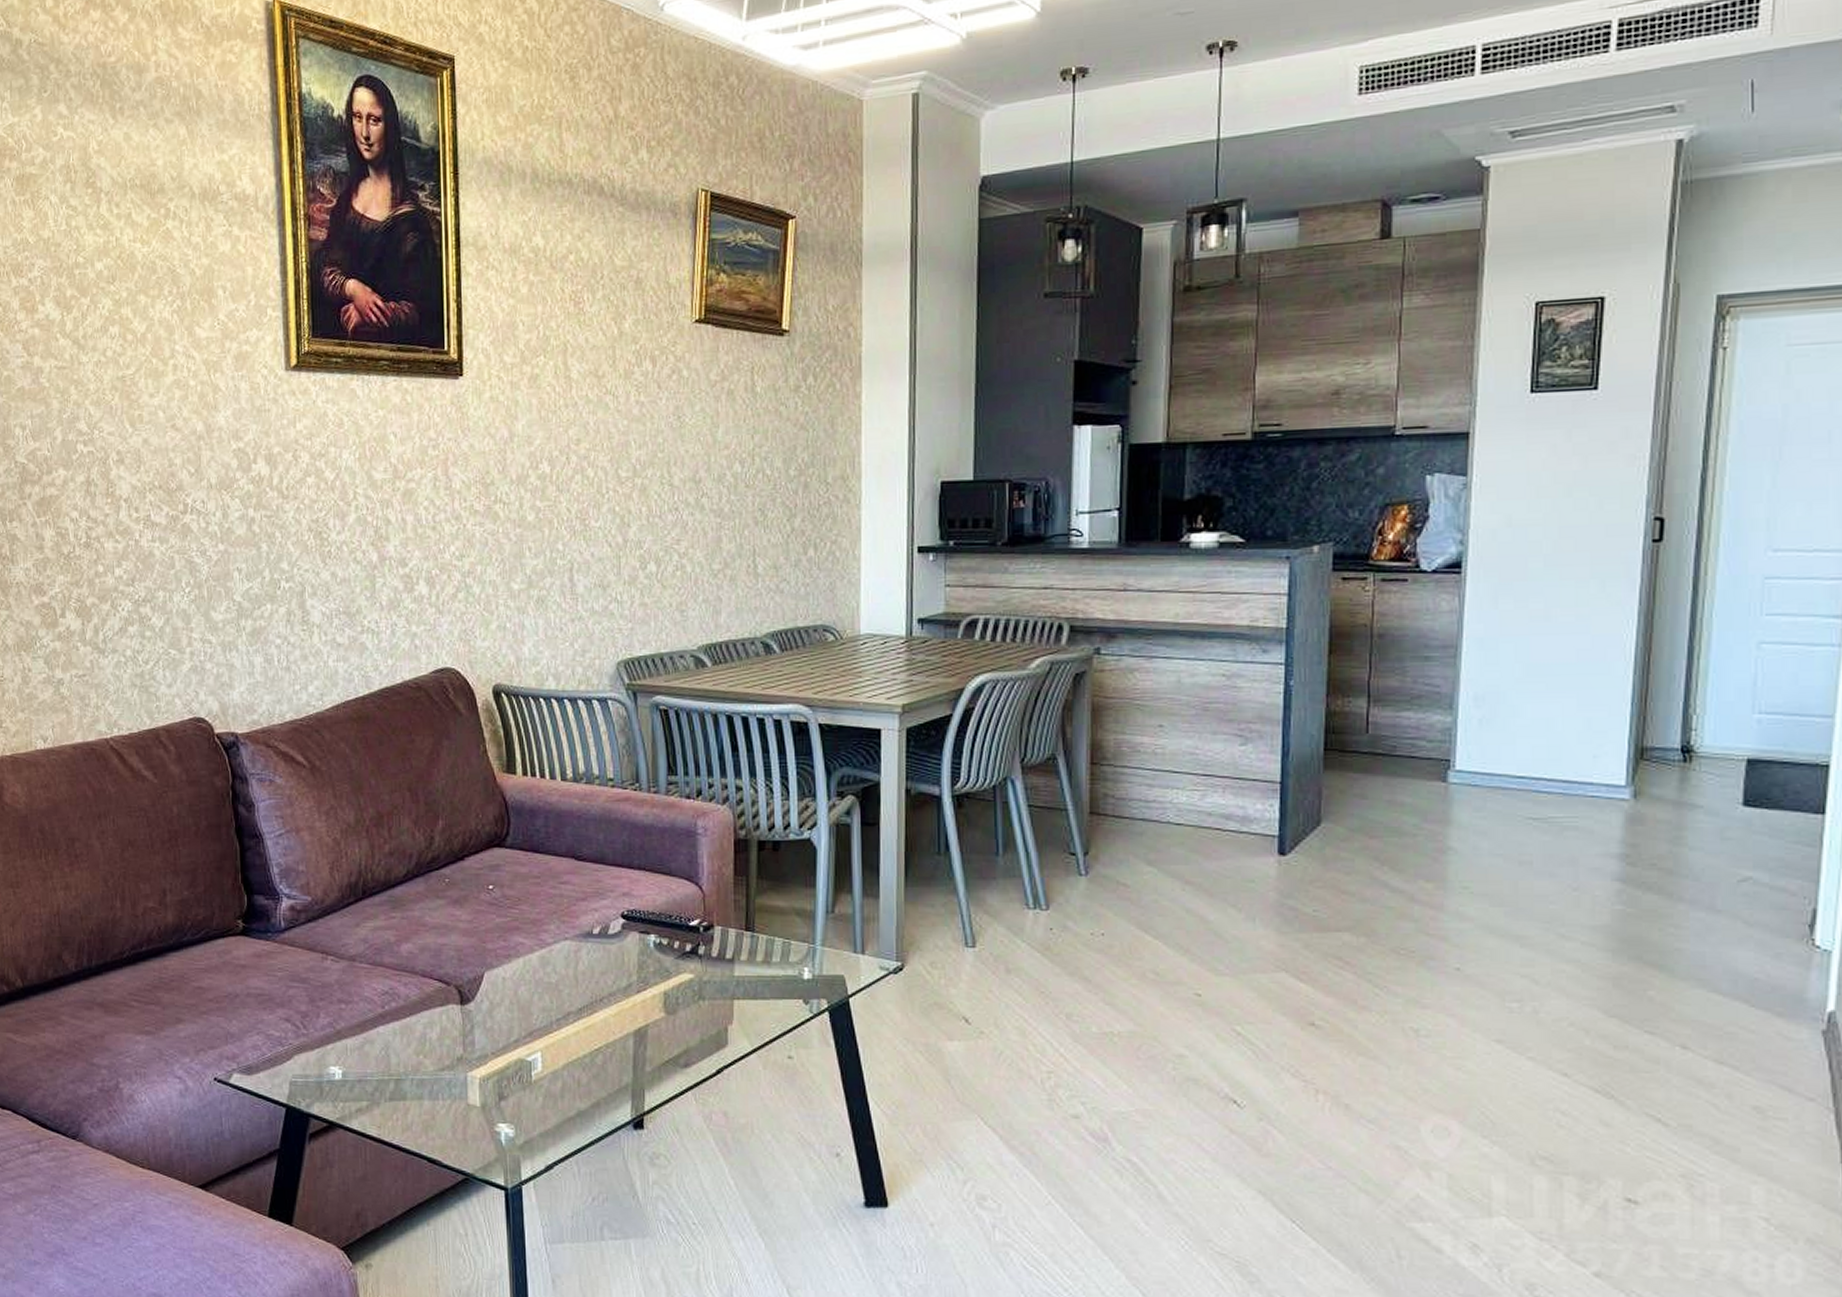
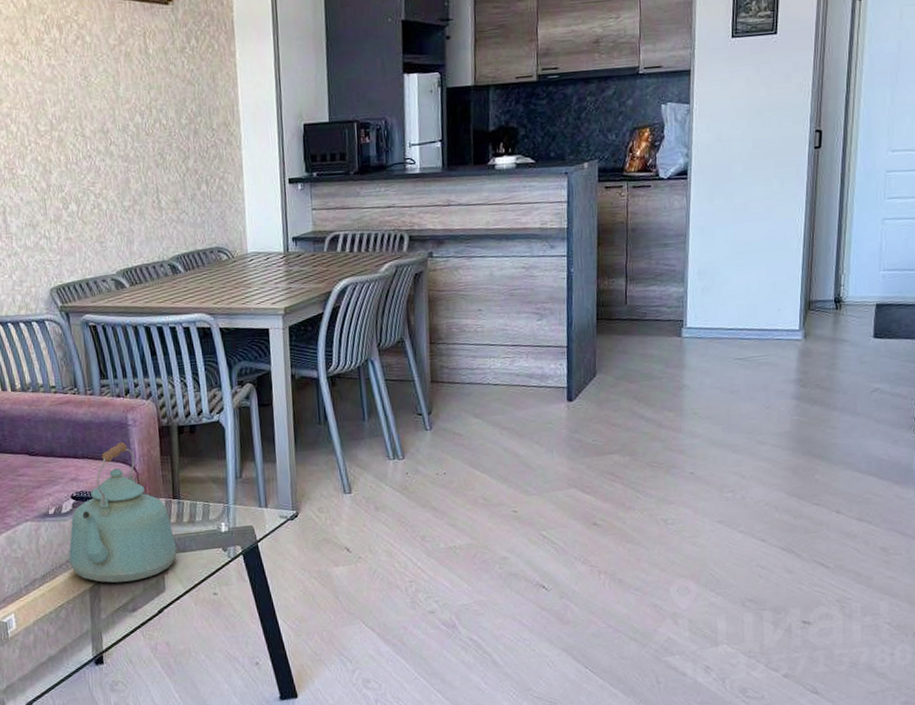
kettle: none [612,854,746,1030] -> present [68,442,177,583]

